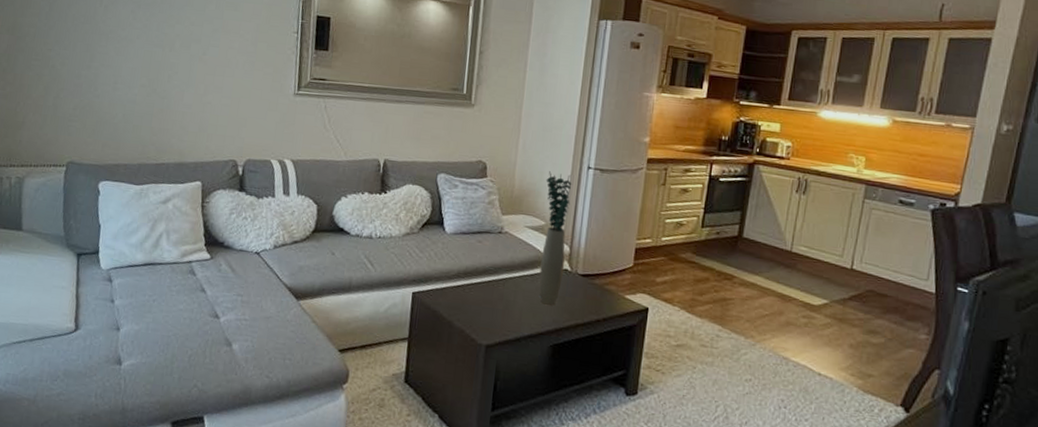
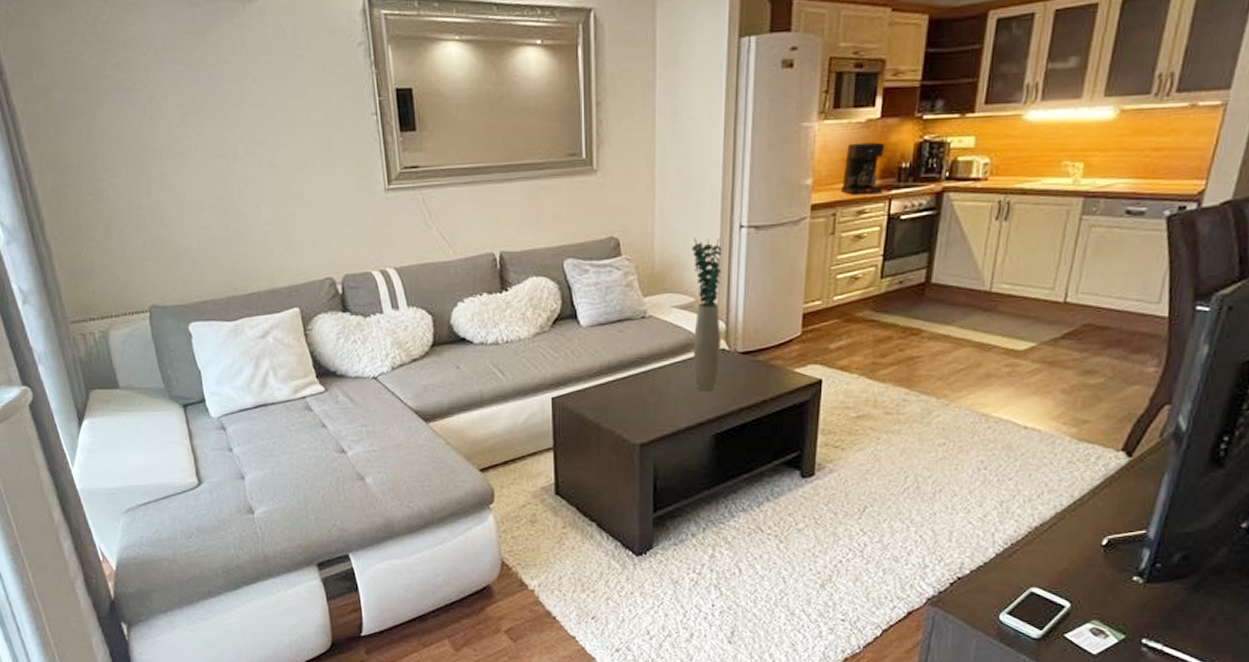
coffee maker: none [672,114,709,158] -> present [840,142,885,195]

